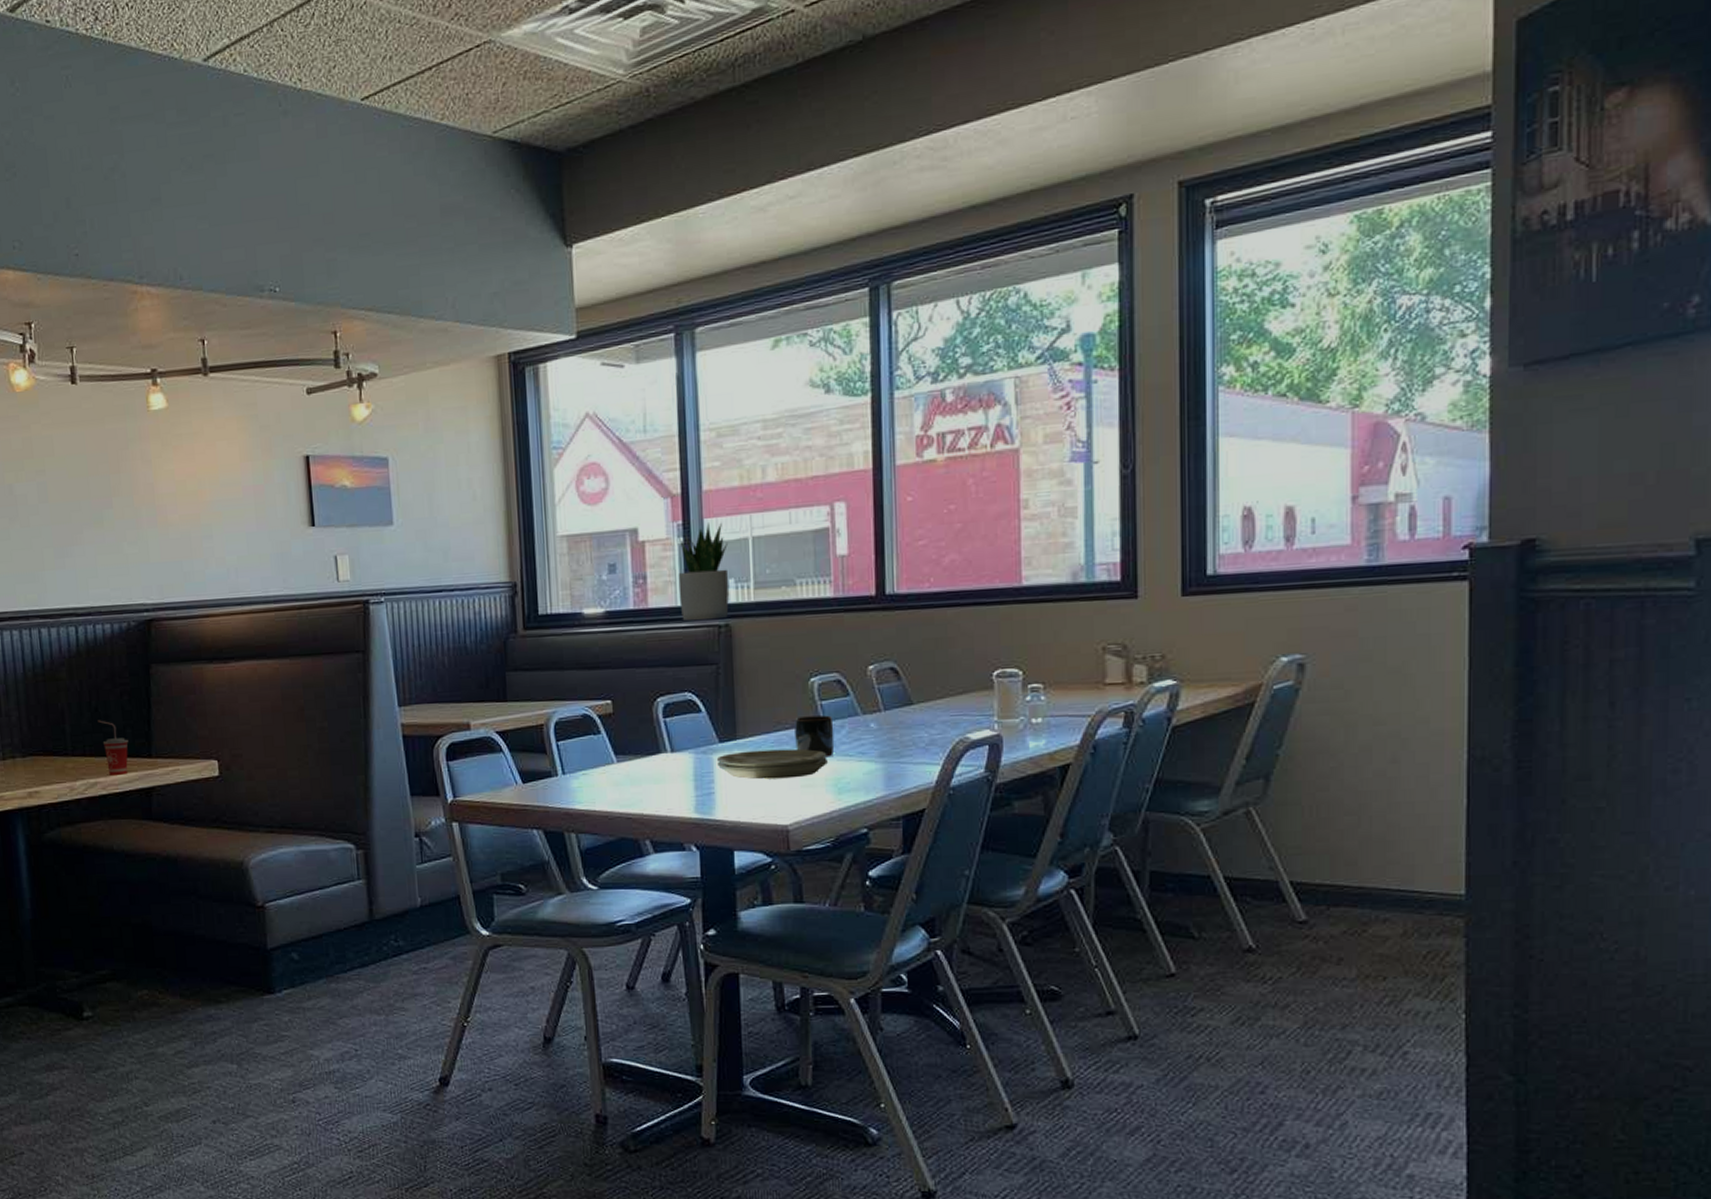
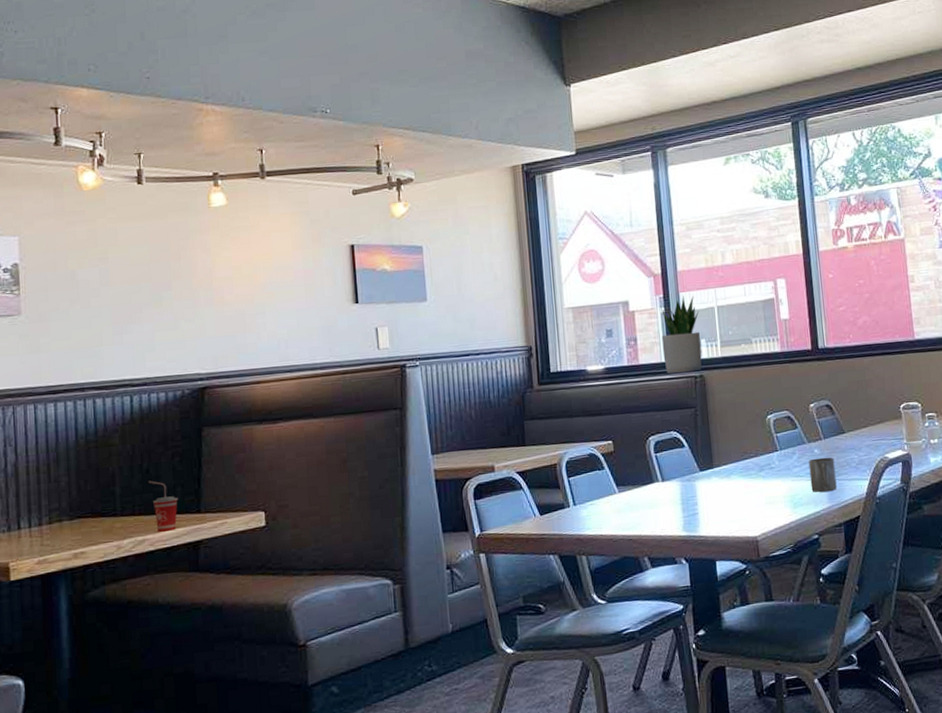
plate: present [716,748,828,780] -> none [698,473,785,501]
mug: present [794,715,835,757] -> none [757,445,789,479]
mug: none [861,733,897,776] -> present [808,457,837,492]

